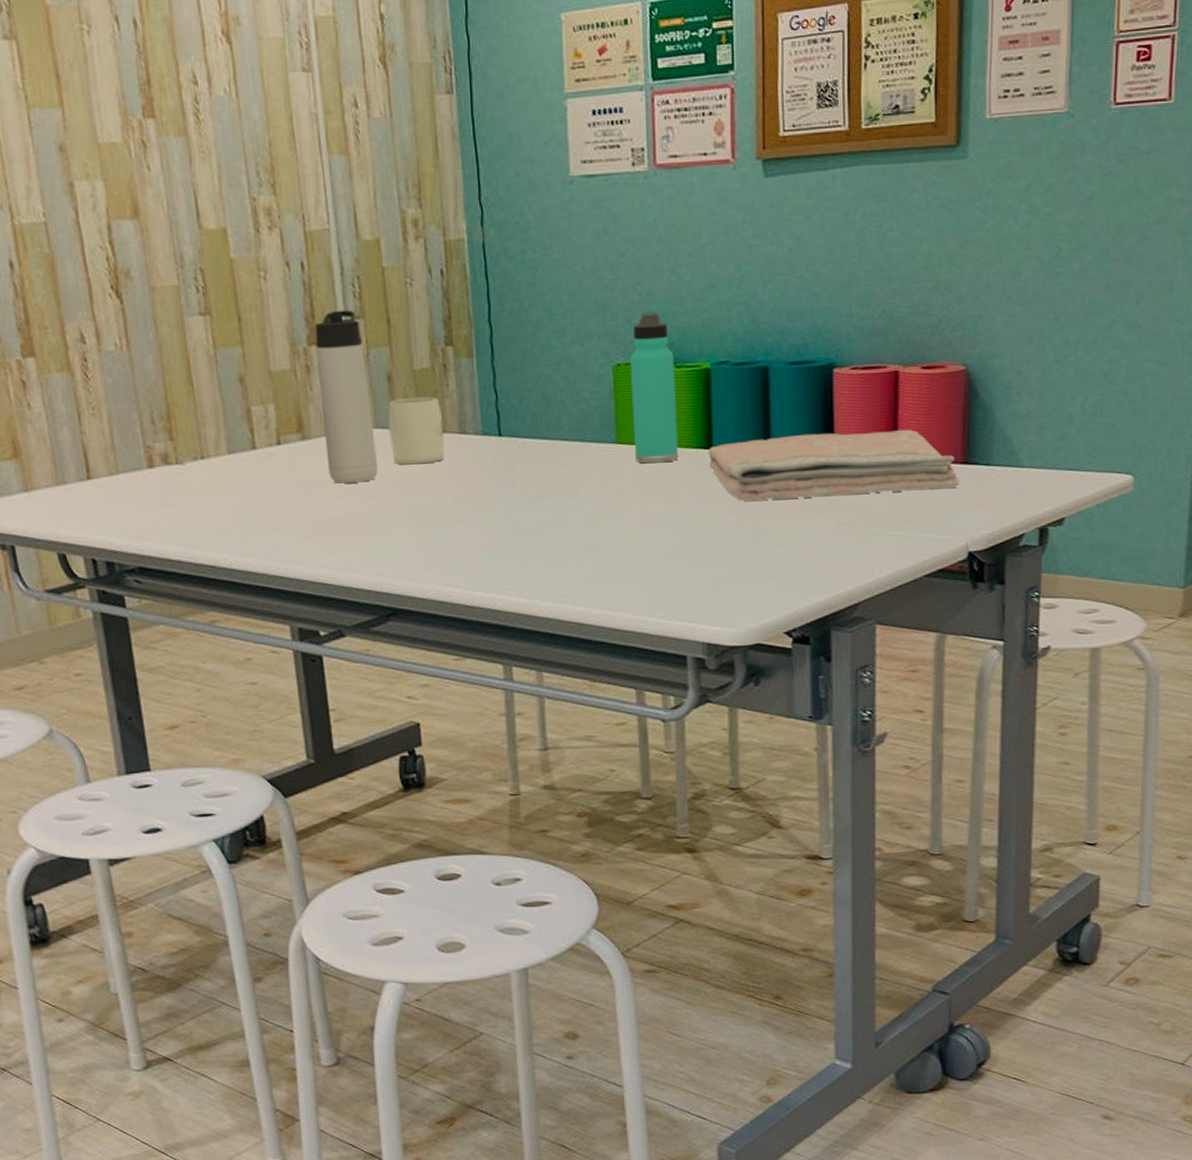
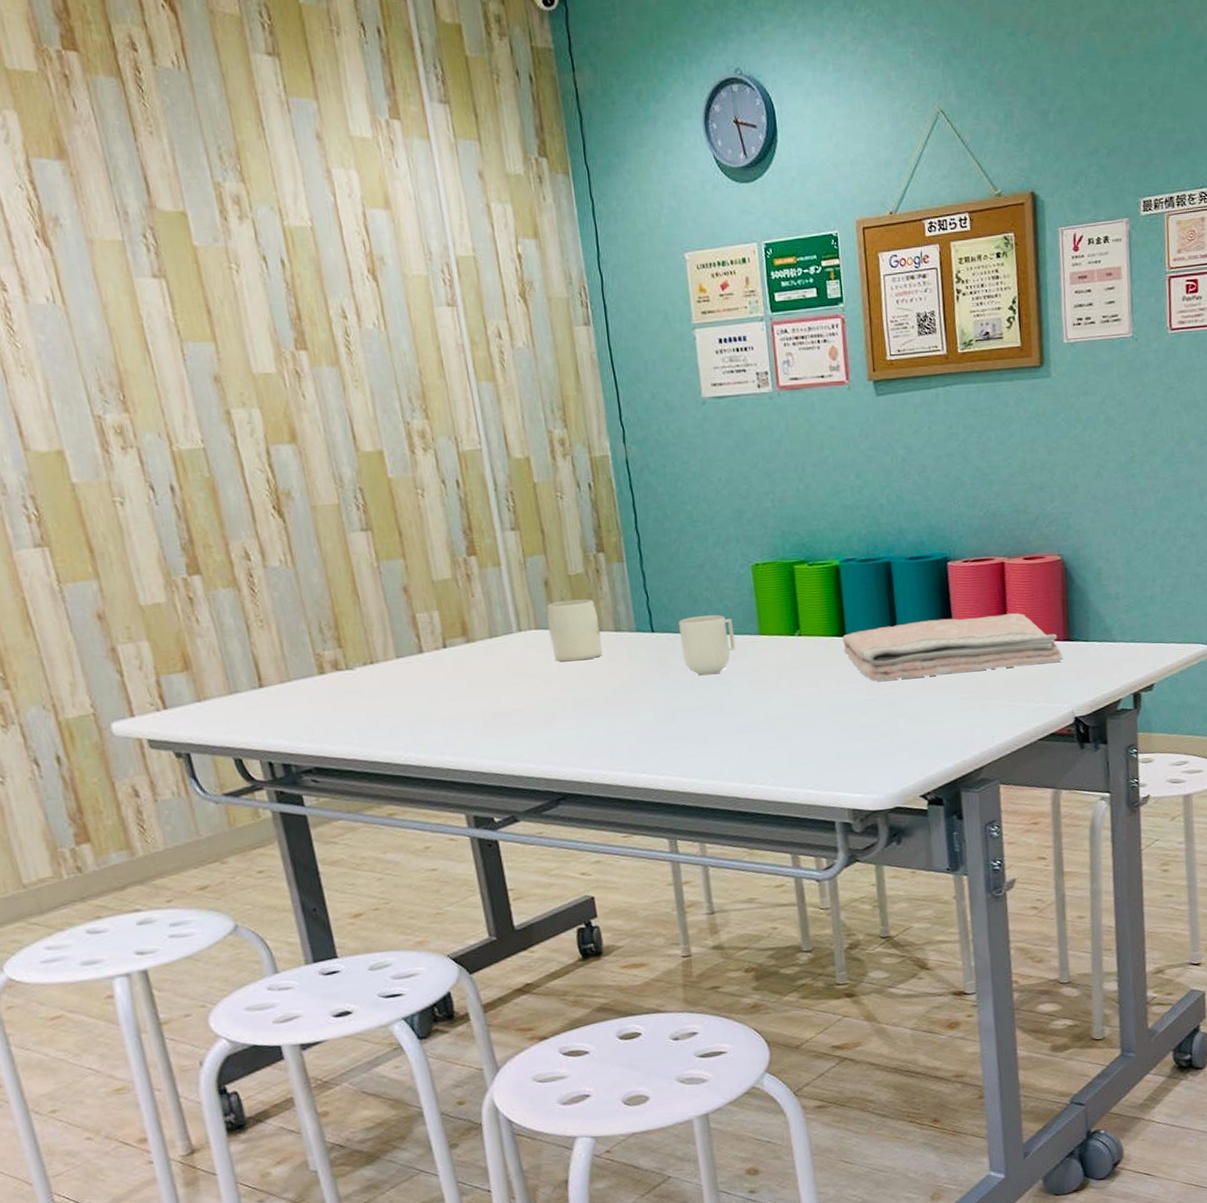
thermos bottle: present [315,309,378,484] -> none [473,522,541,681]
mug: none [529,418,590,486] -> present [678,614,736,676]
thermos bottle: present [629,311,678,464] -> none [766,516,816,652]

